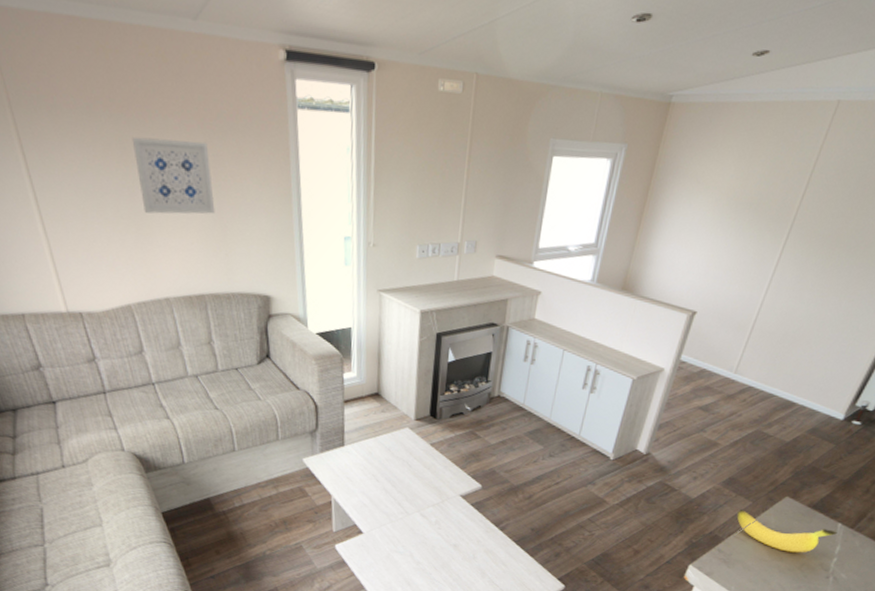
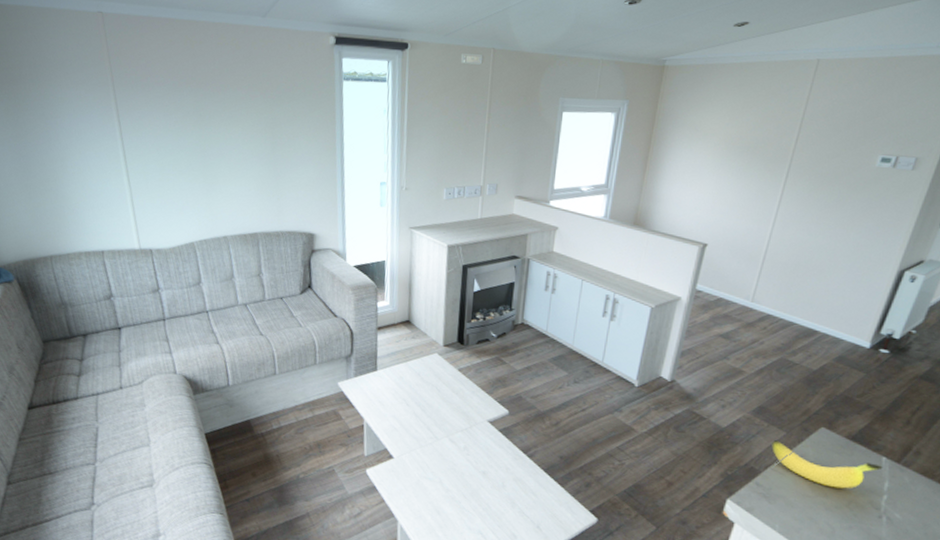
wall art: present [132,136,215,214] -> none [207,106,271,167]

